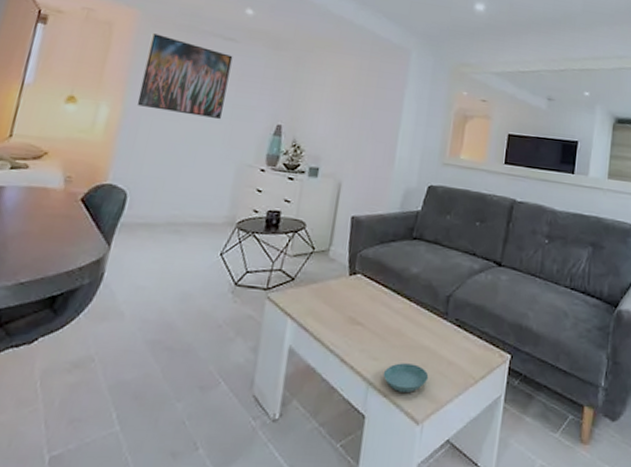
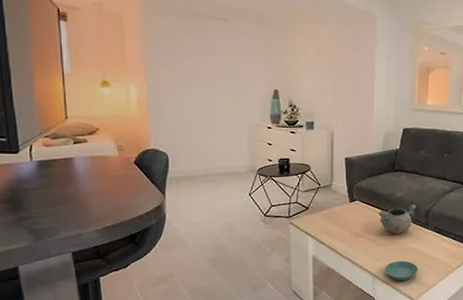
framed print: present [137,33,233,120] -> none [156,21,228,90]
decorative bowl: none [384,285,435,325] -> present [378,204,416,234]

